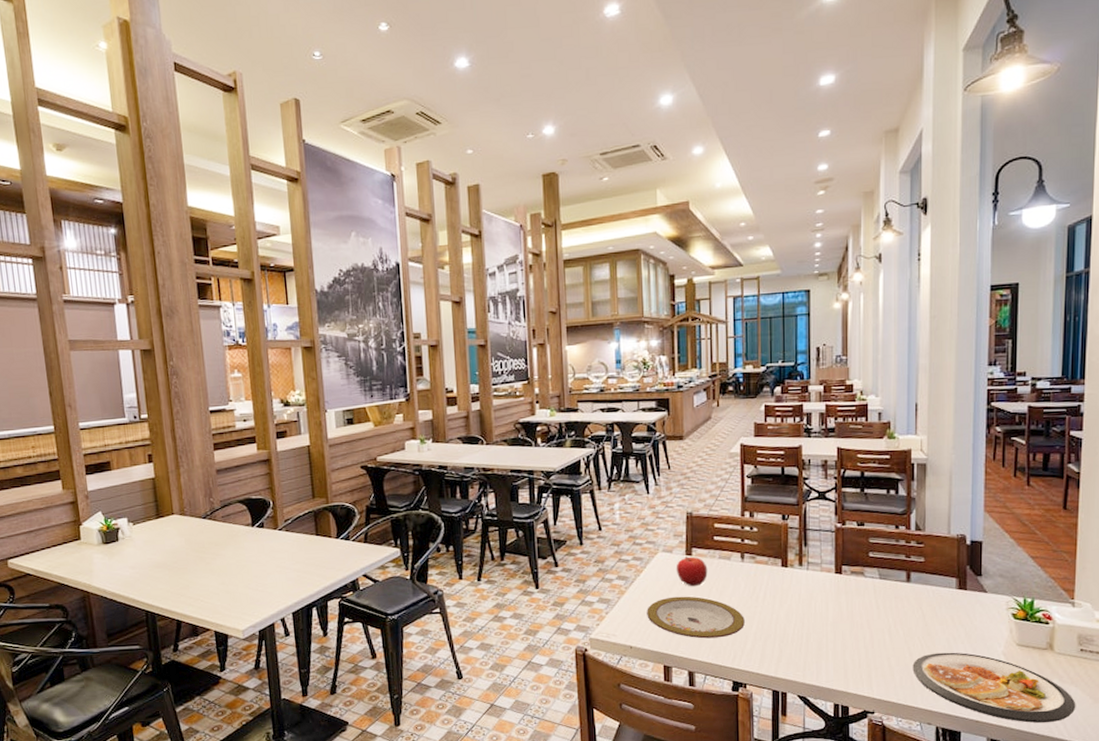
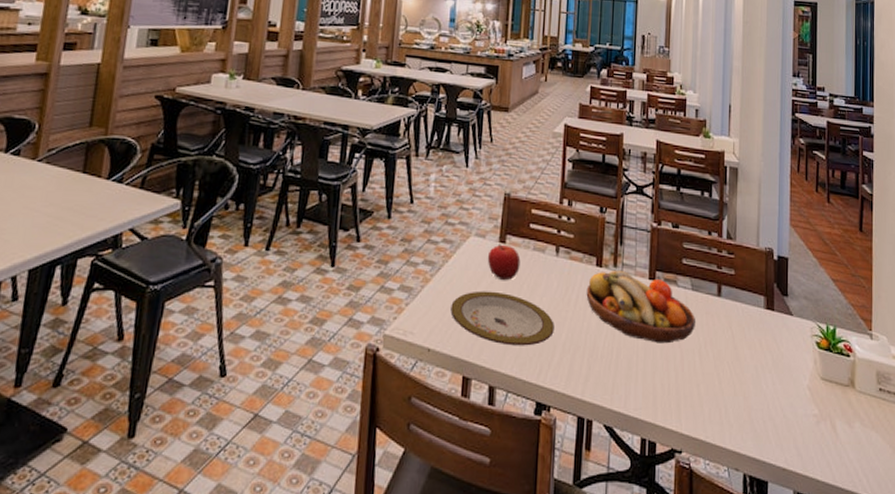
fruit bowl: none [773,567,884,627] -> present [586,269,695,344]
dish: present [912,652,1076,723] -> none [721,382,877,474]

